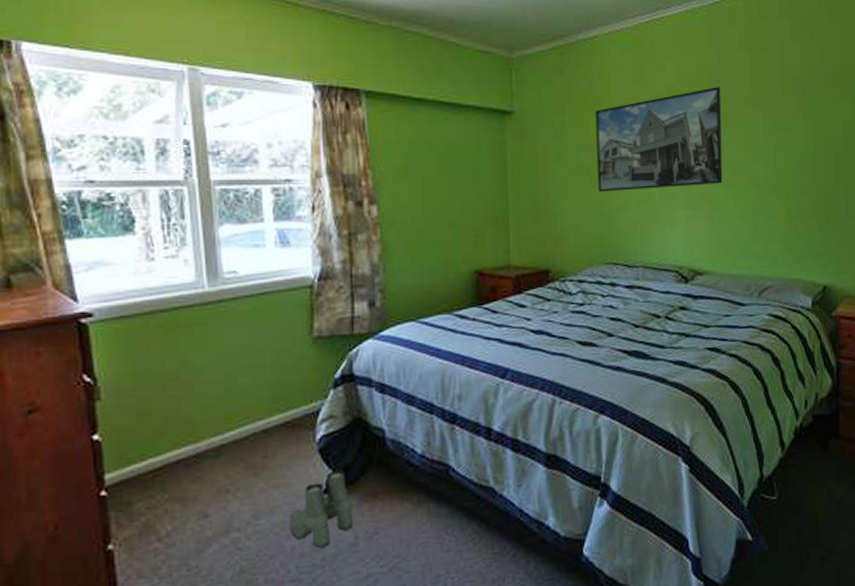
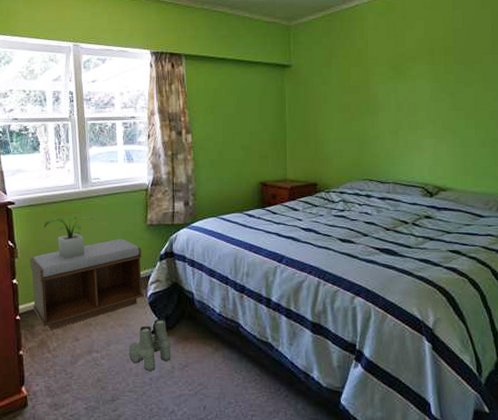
bench: none [121,359,311,508] -> present [29,238,144,331]
potted plant: none [144,329,232,396] -> present [43,216,96,259]
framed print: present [596,86,723,193] -> none [356,38,465,125]

